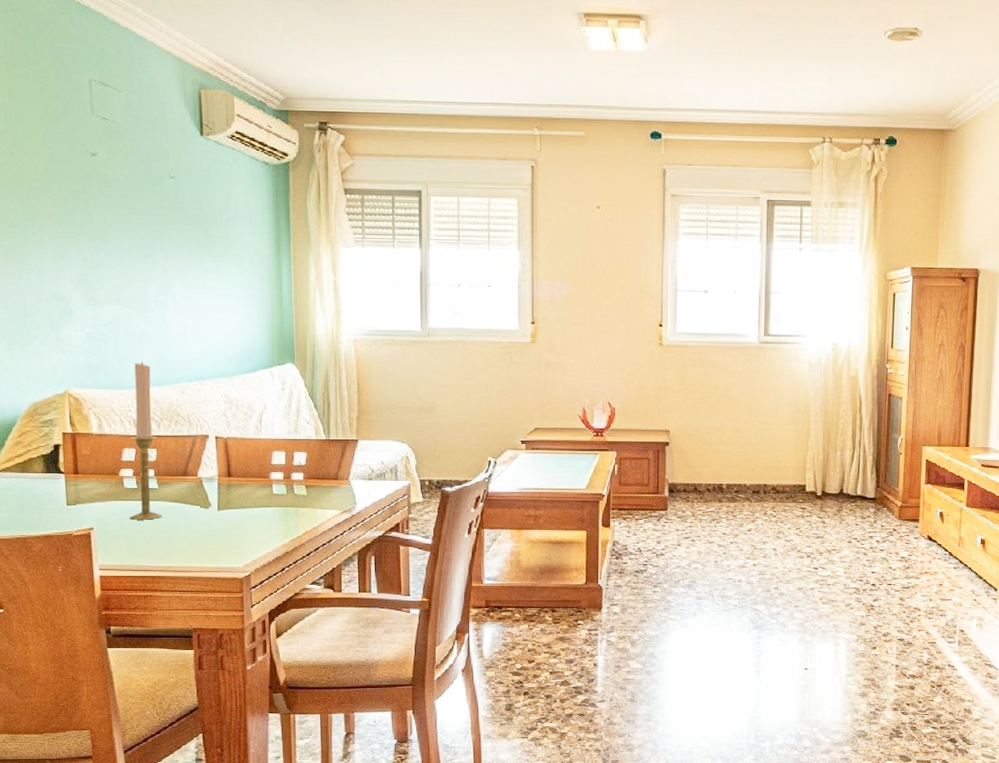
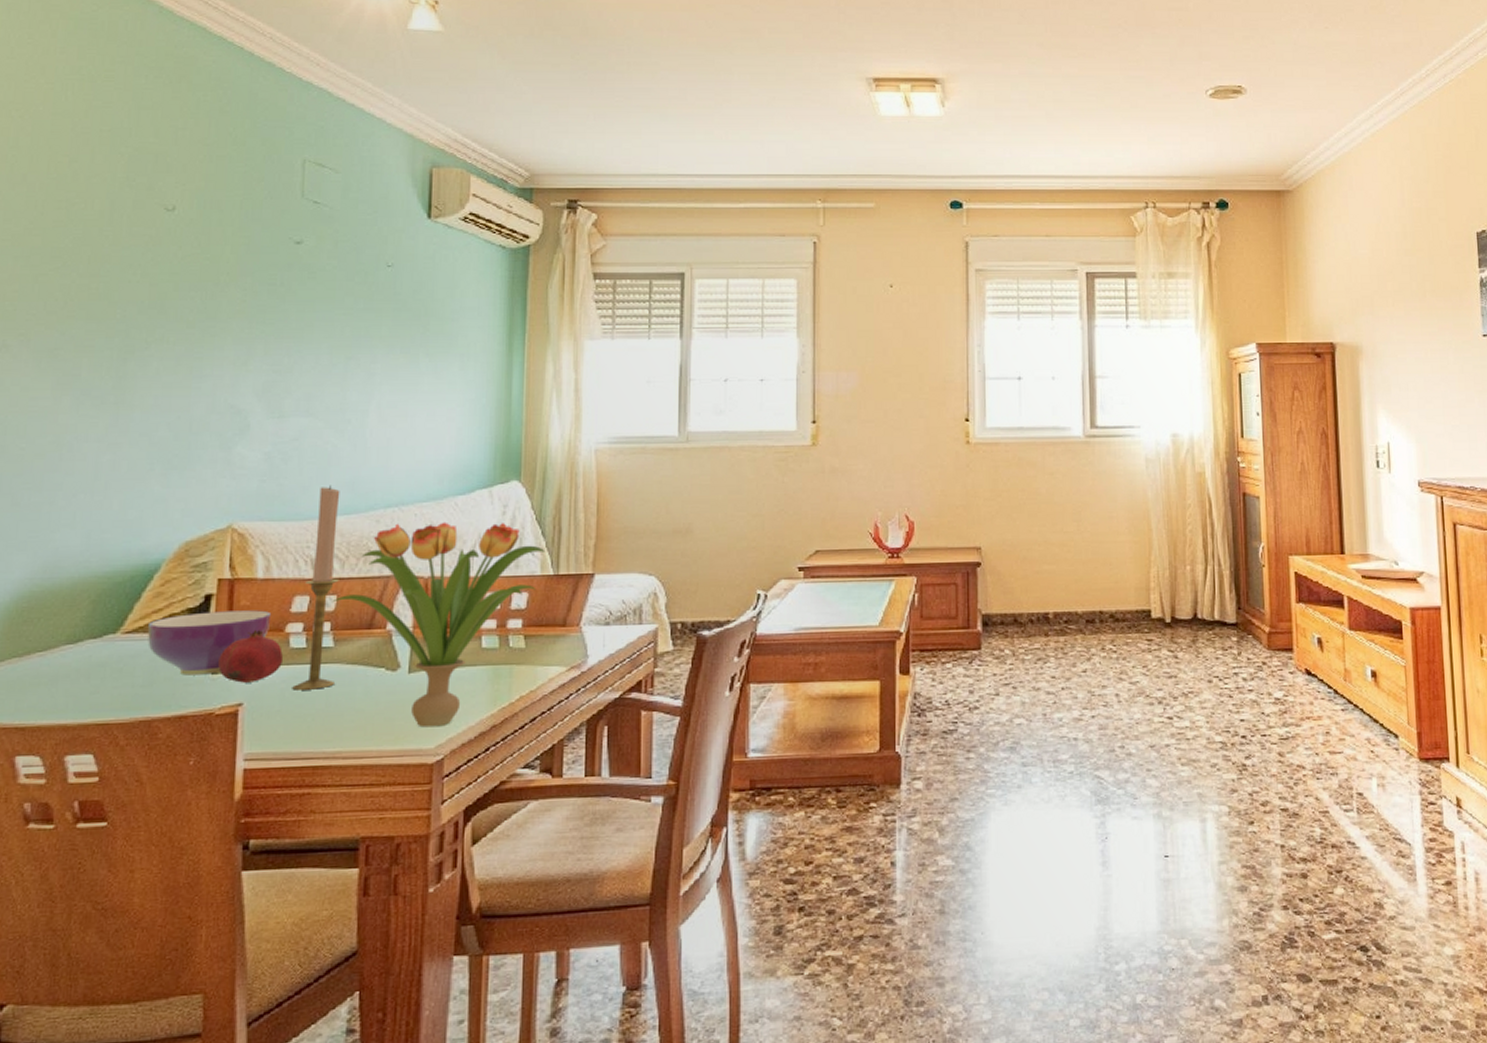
bowl: none [14,458,108,506] -> present [148,610,272,676]
fruit: none [71,472,120,513] -> present [218,629,283,683]
flower arrangement: none [153,394,318,551] -> present [332,522,545,728]

